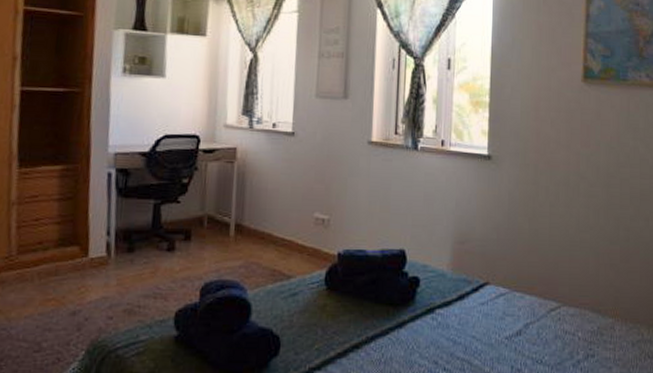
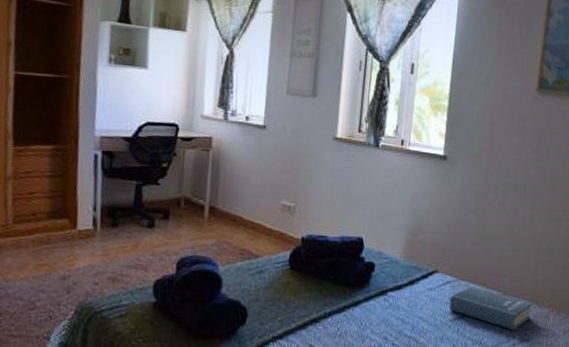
book: none [504,297,595,346] -> present [449,286,533,331]

